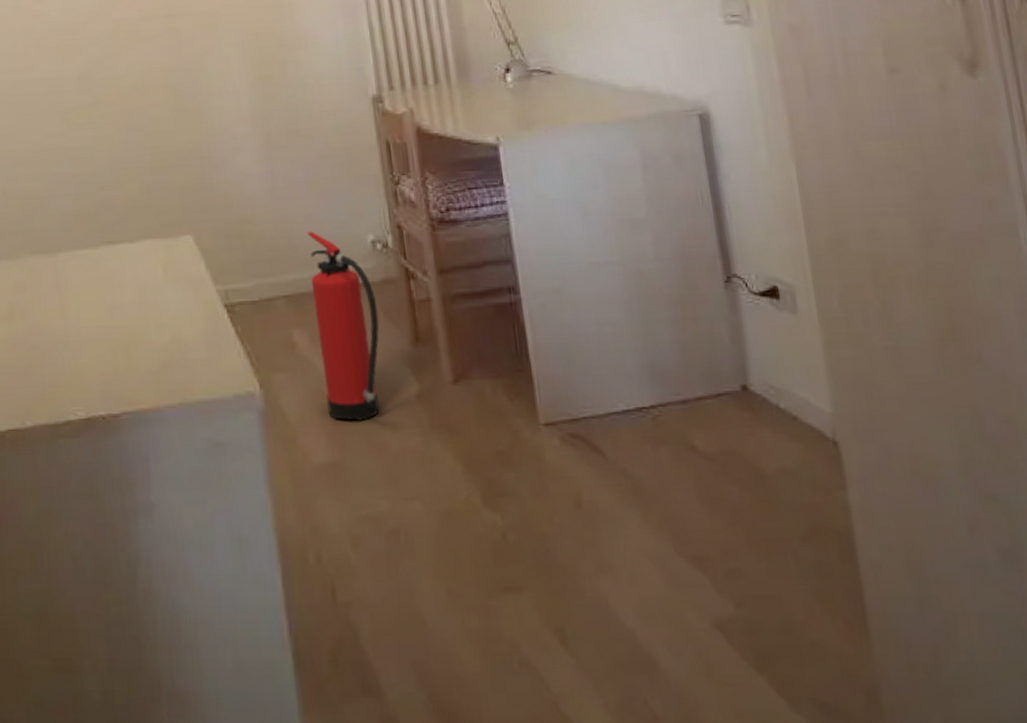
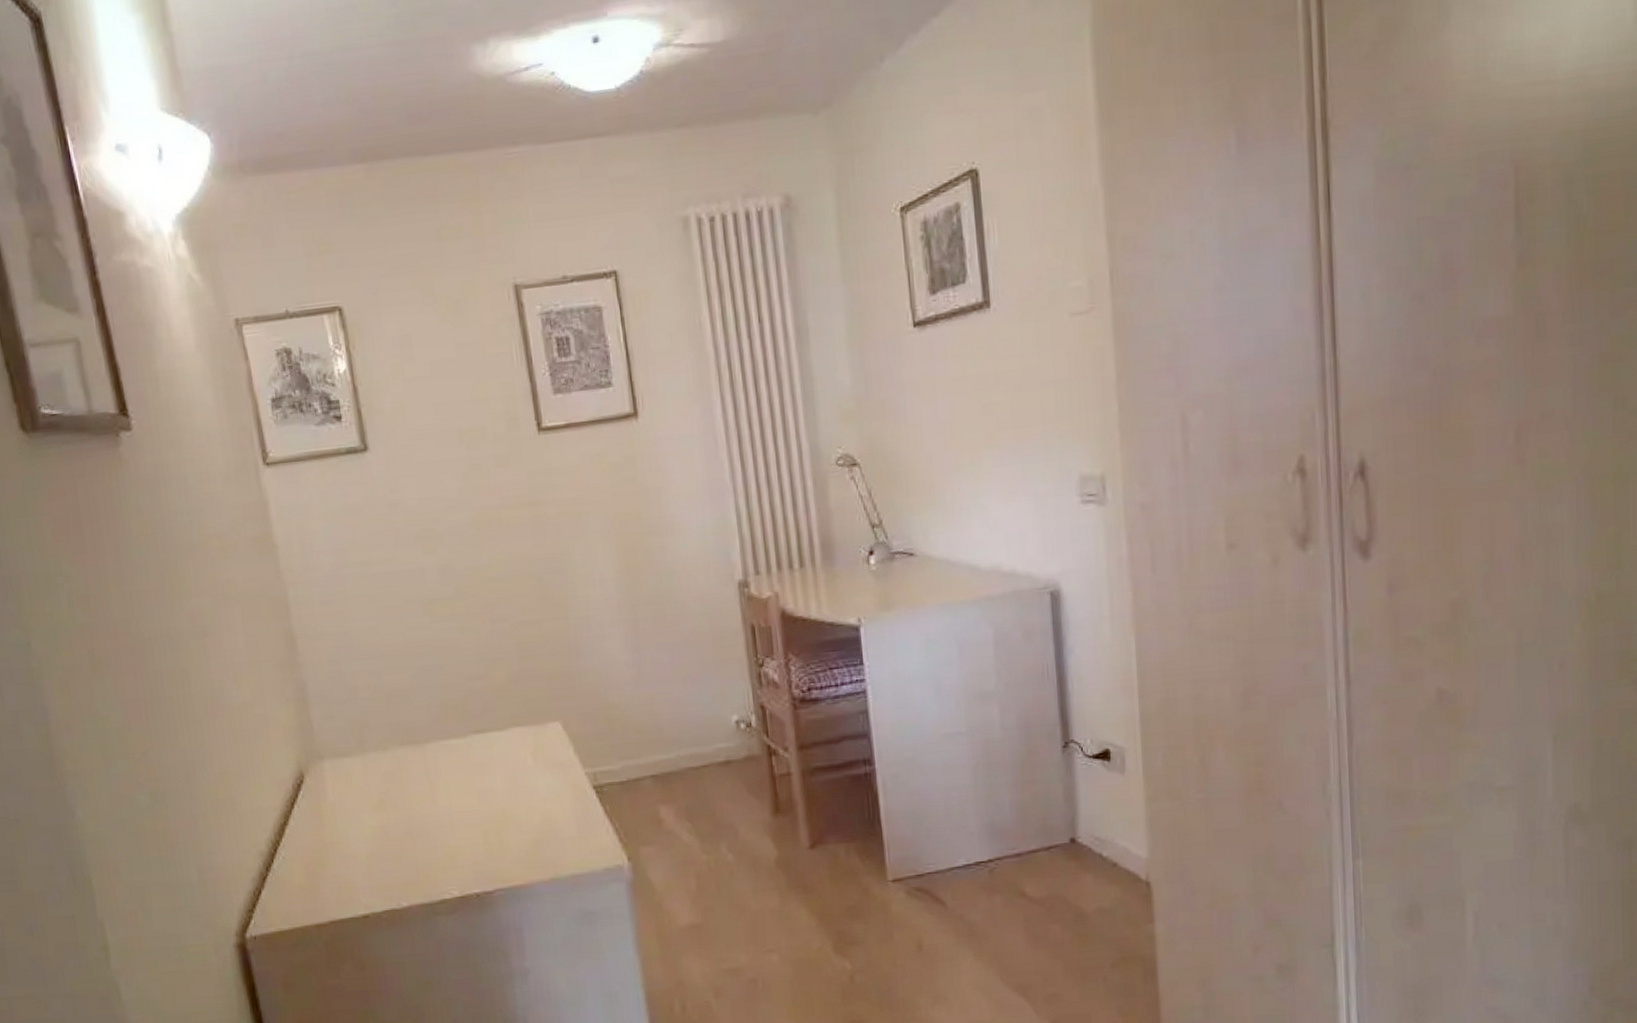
fire extinguisher: present [307,231,379,421] -> none [673,714,742,887]

